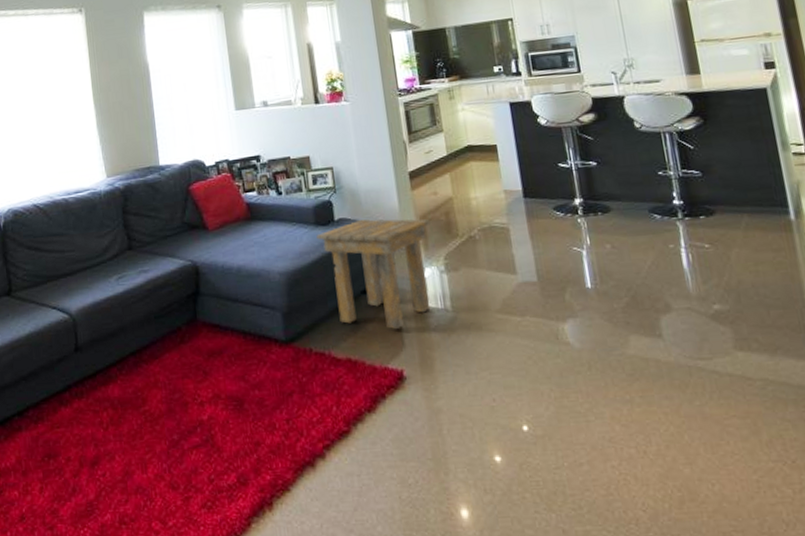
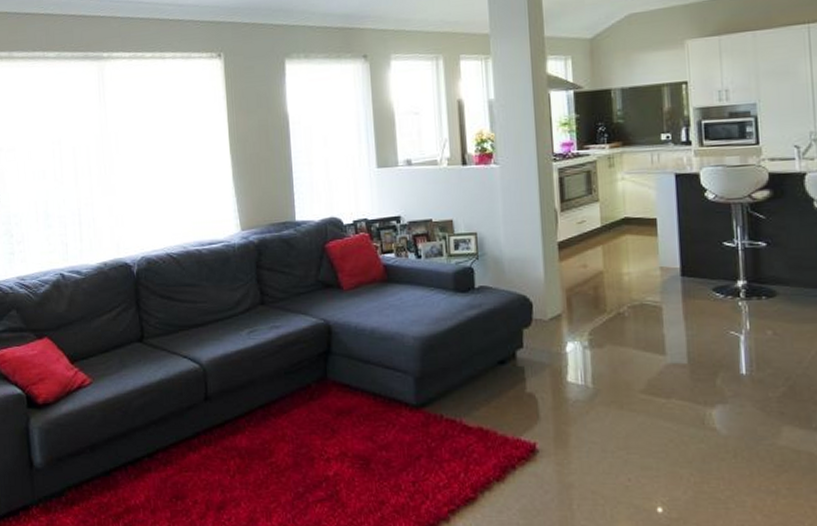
side table: present [316,219,430,330] -> none [455,289,577,403]

